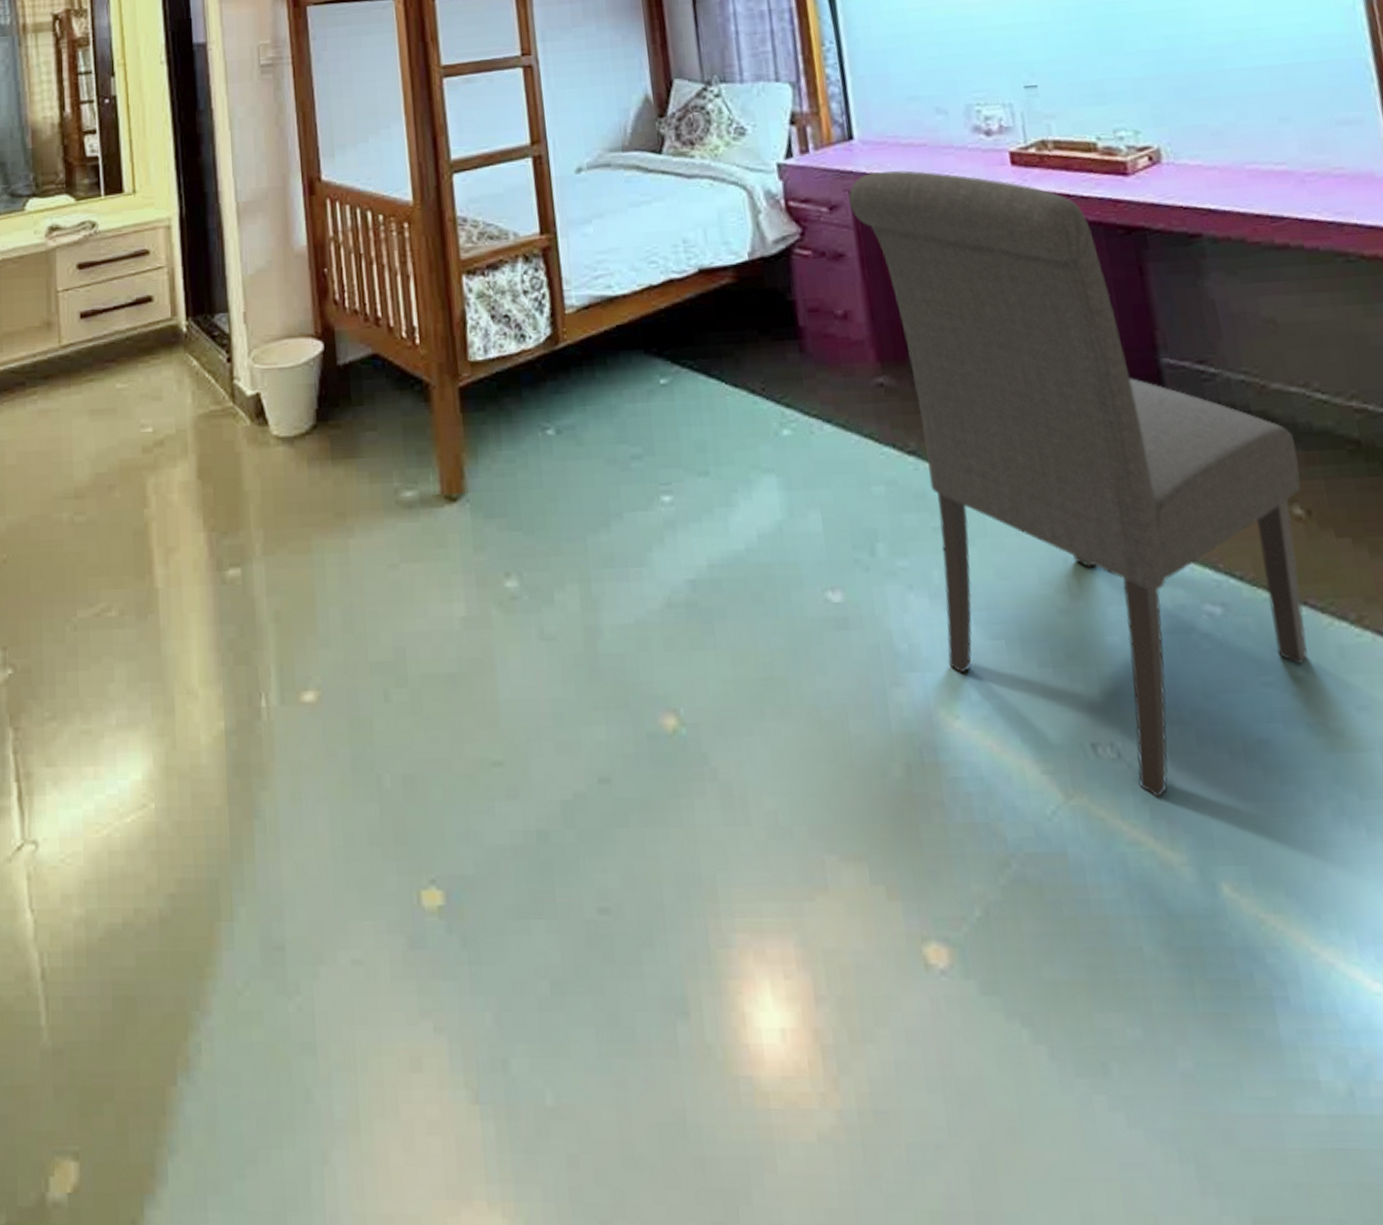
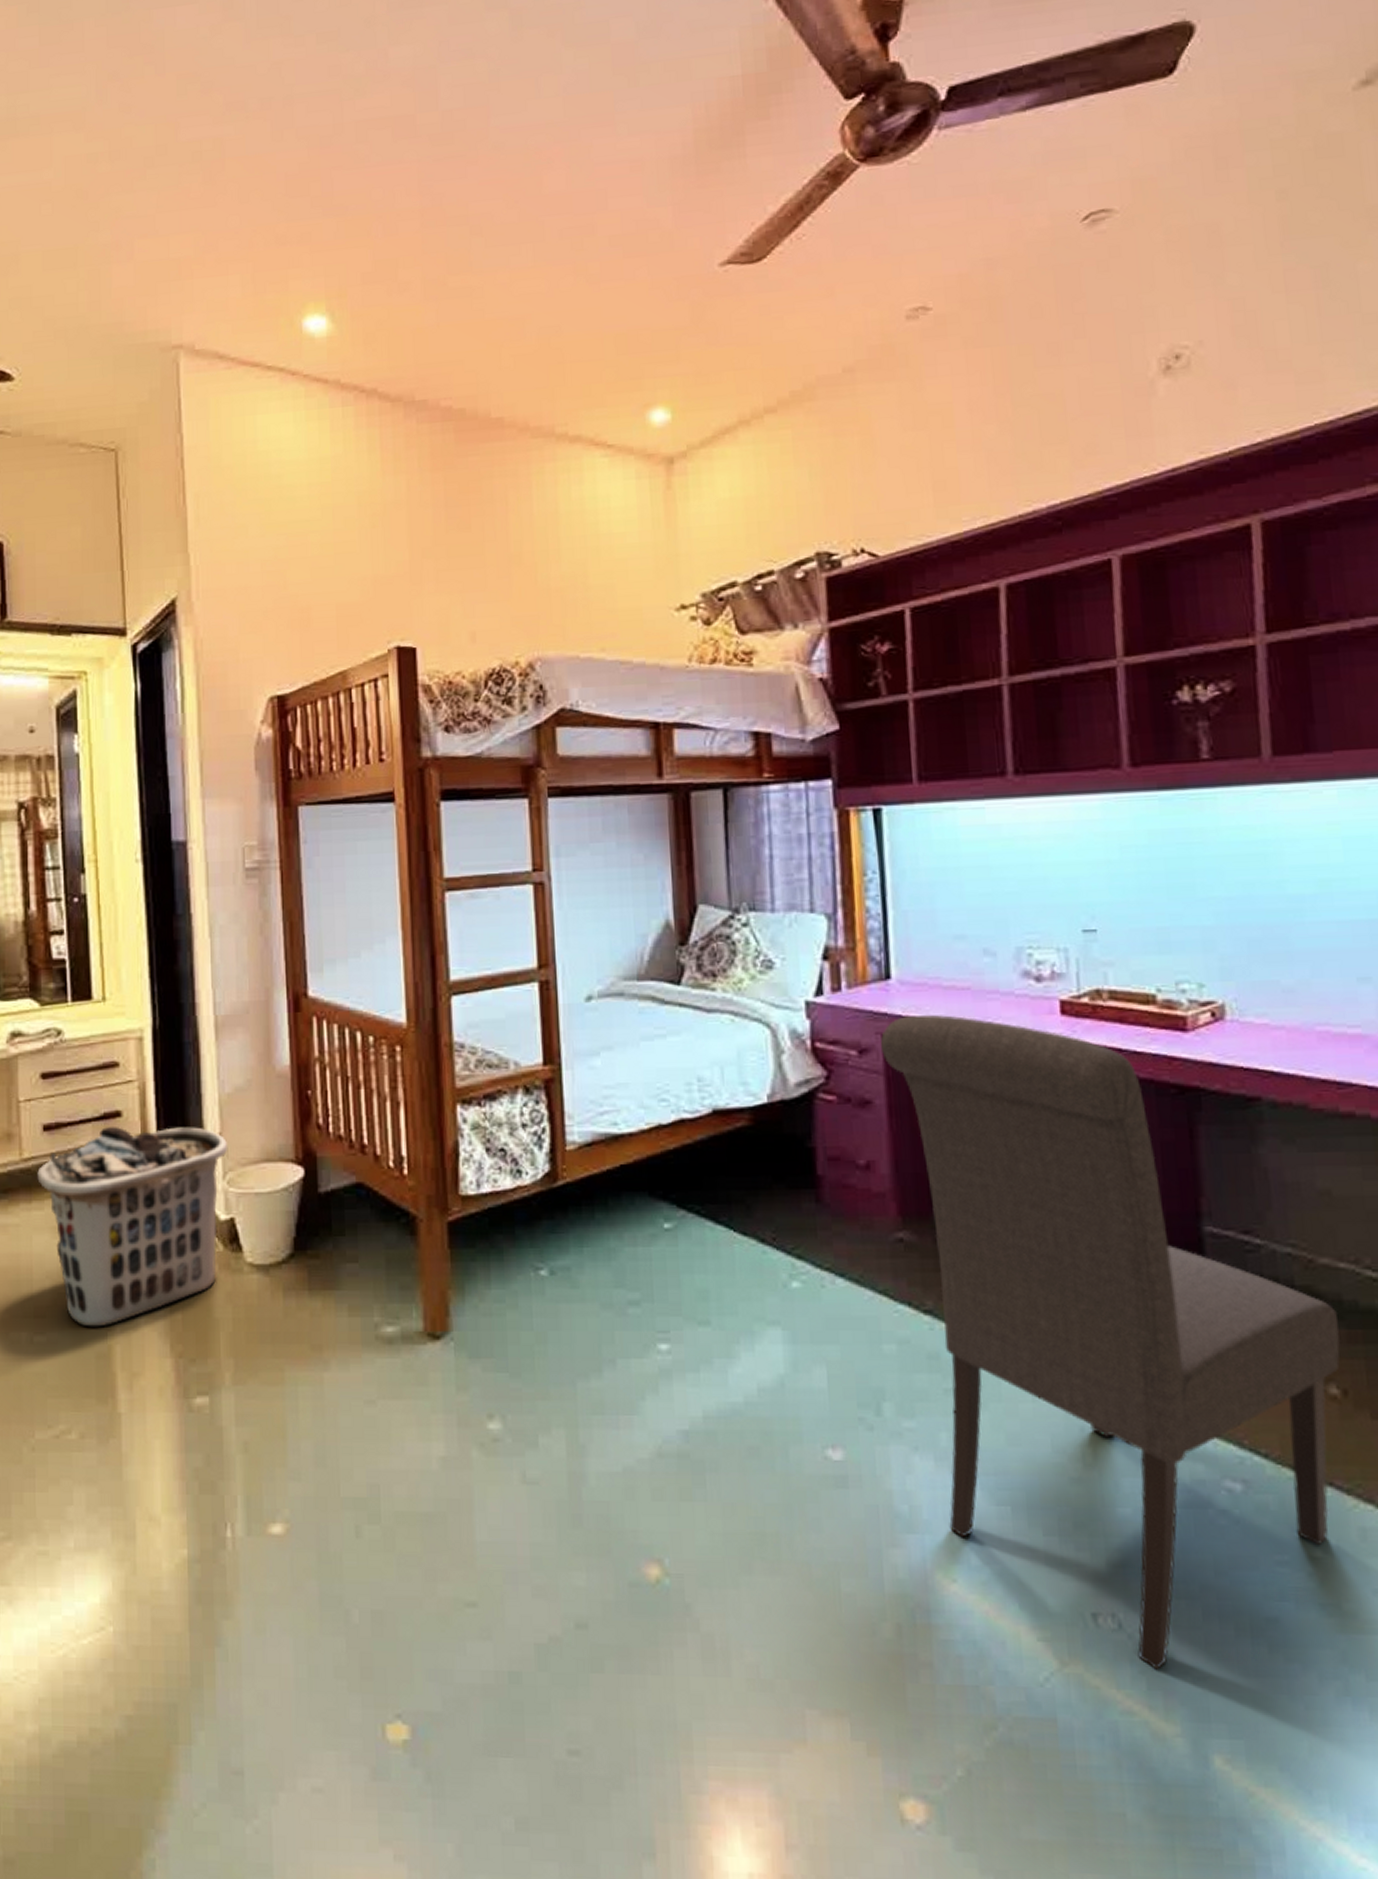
clothes hamper: none [75,308,253,506] -> present [37,1126,229,1327]

